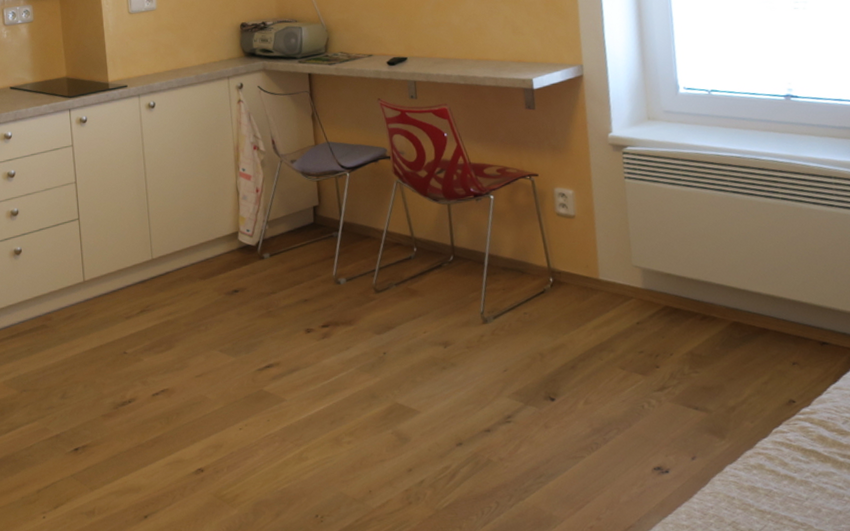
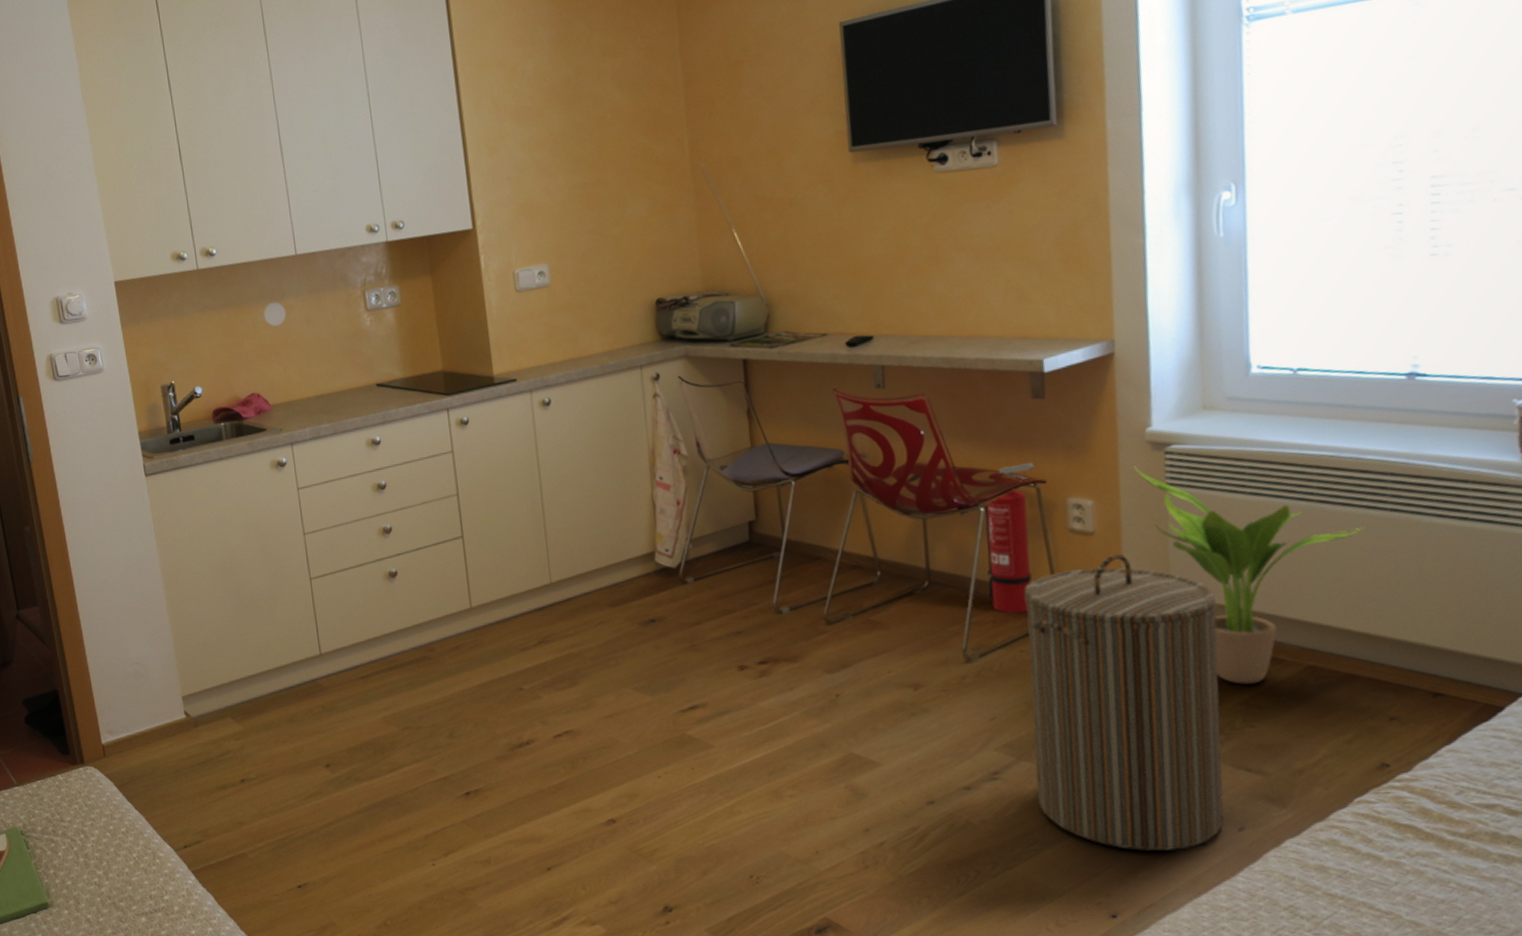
fire extinguisher: none [492,160,531,282] -> present [983,463,1035,614]
laundry hamper: none [525,232,681,480] -> present [1024,553,1224,851]
potted plant: none [600,163,766,338] -> present [1133,466,1366,685]

